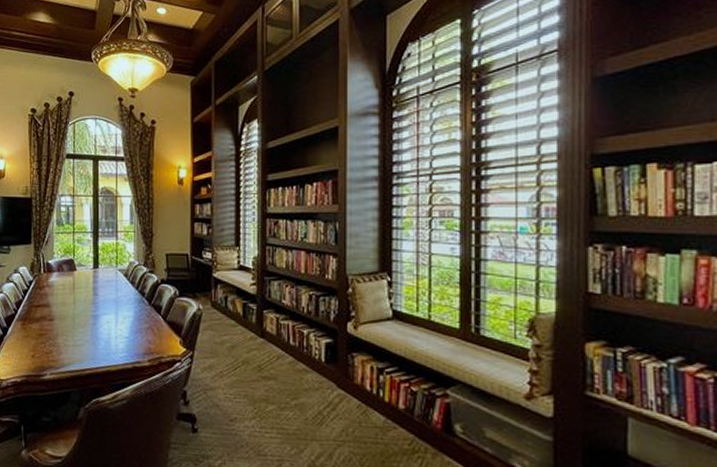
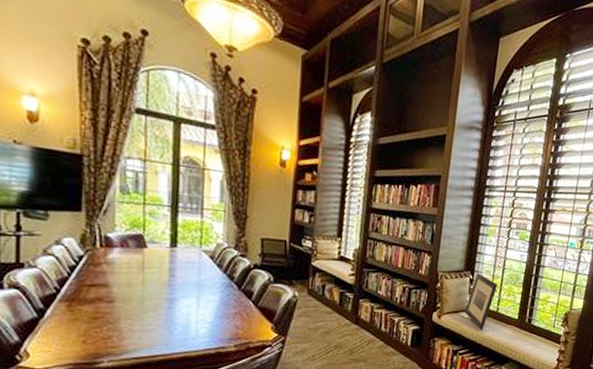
picture frame: none [385,274,425,344] -> present [464,273,497,331]

